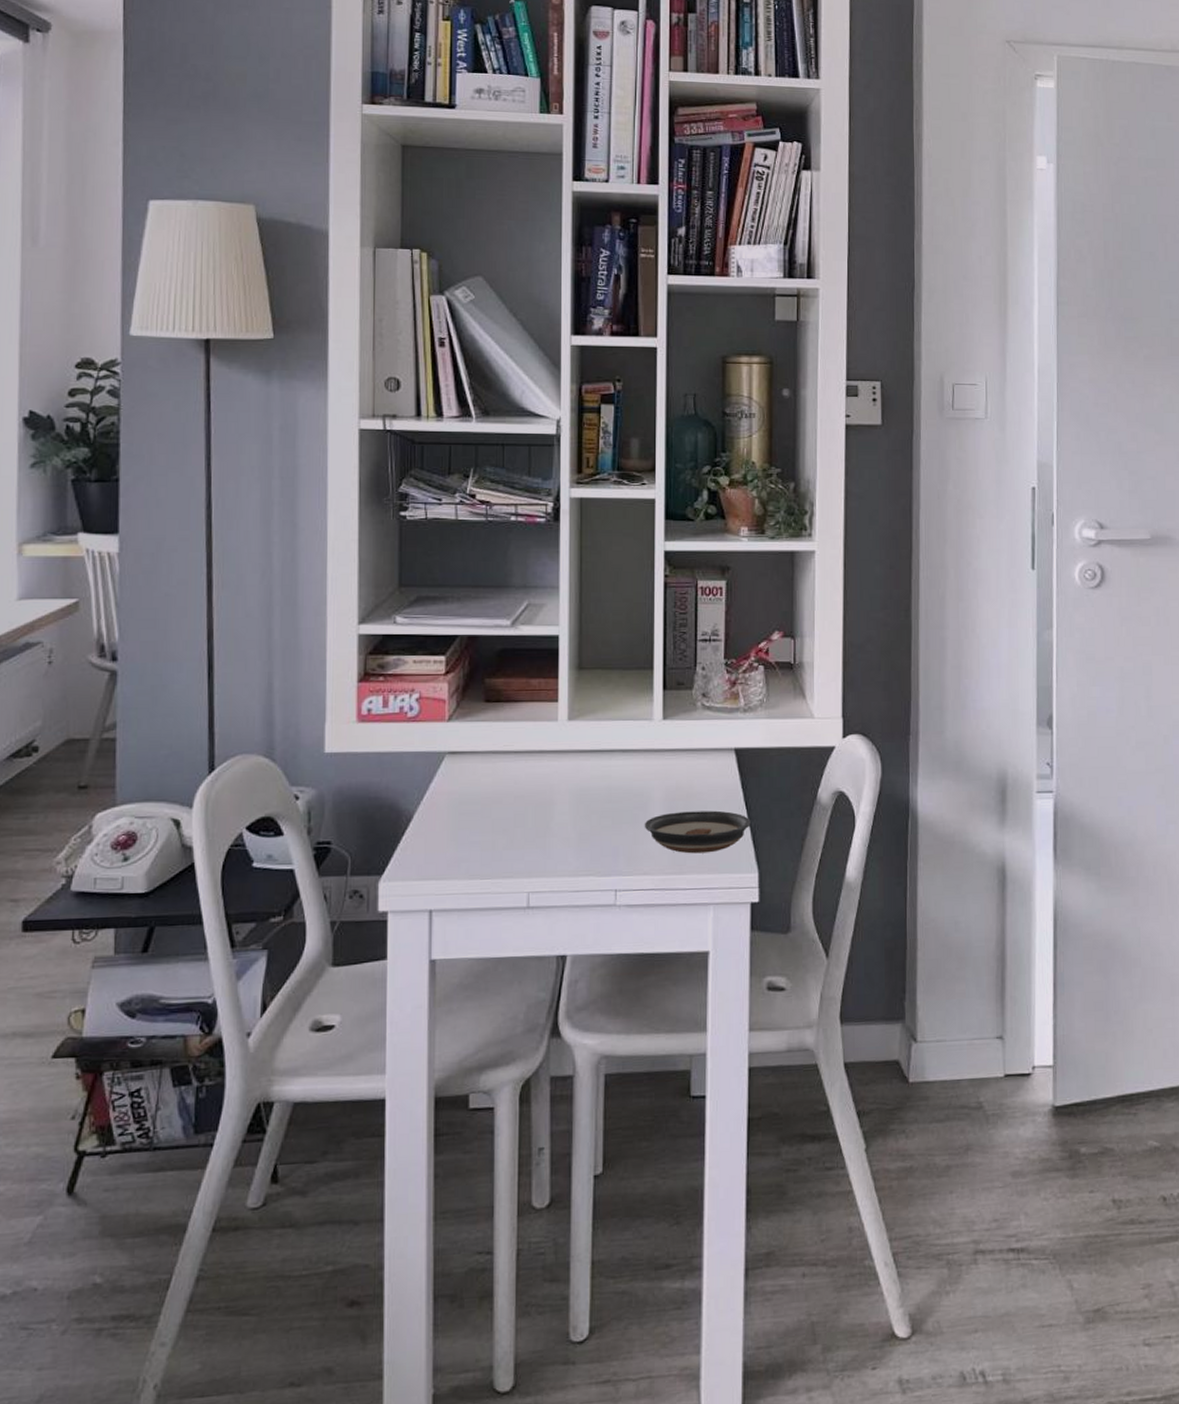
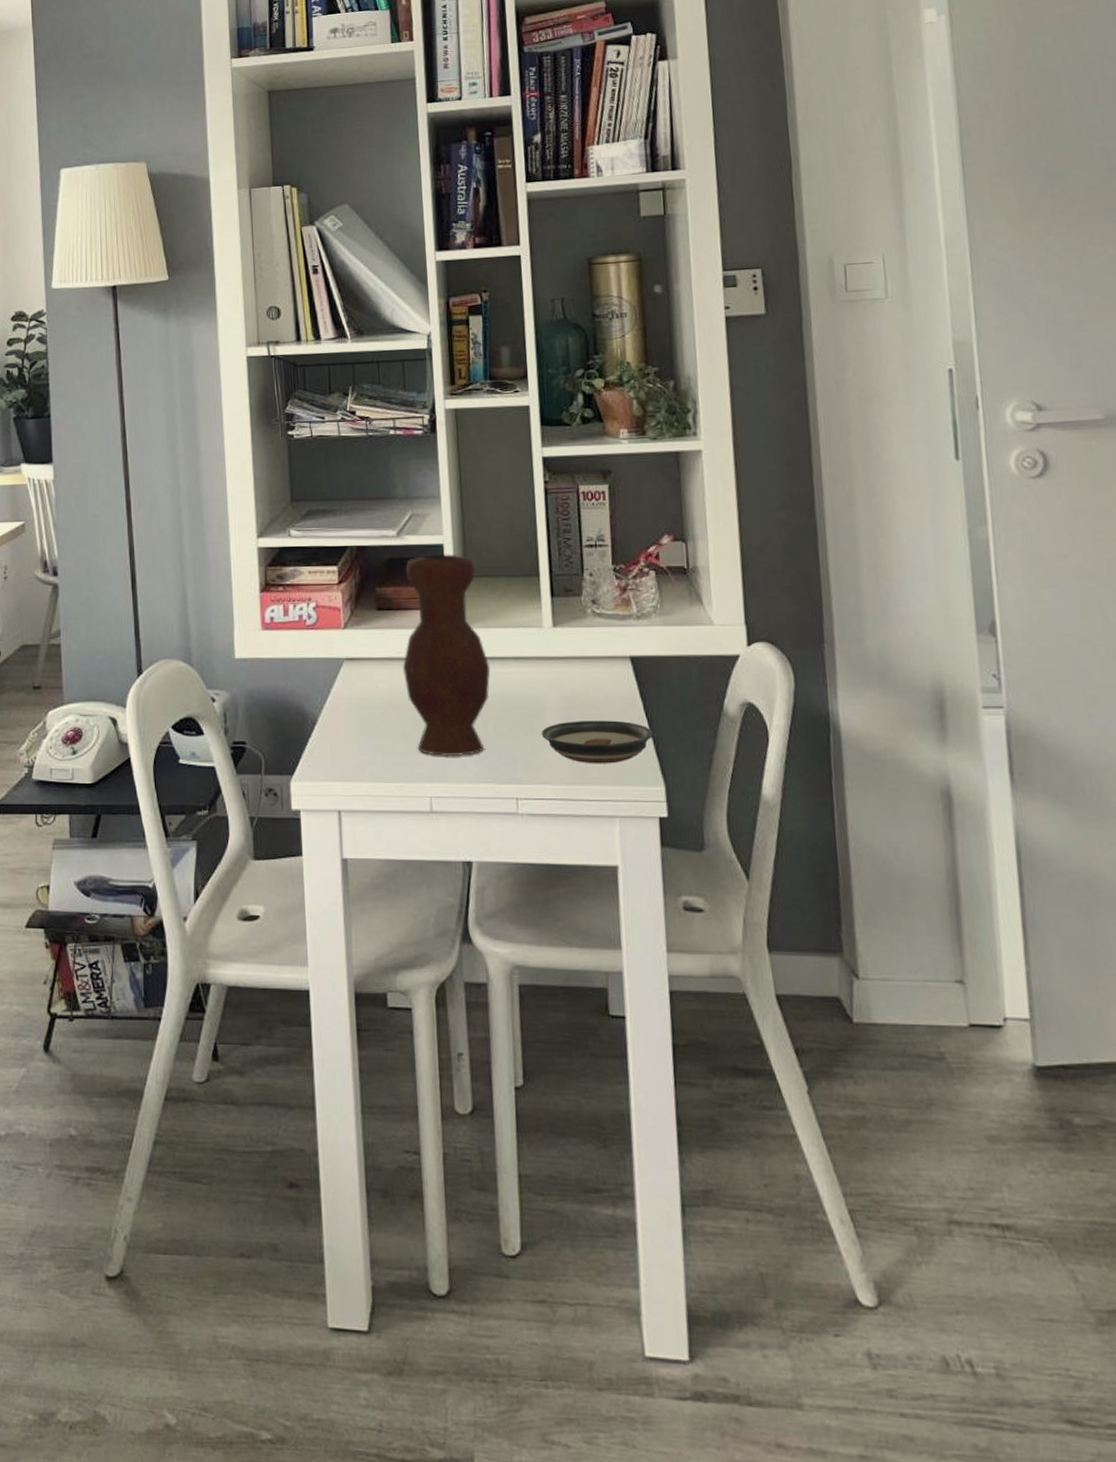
vase: none [507,645,598,851] -> present [402,554,491,757]

